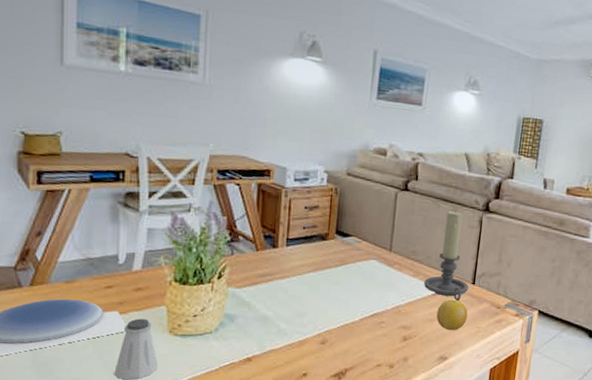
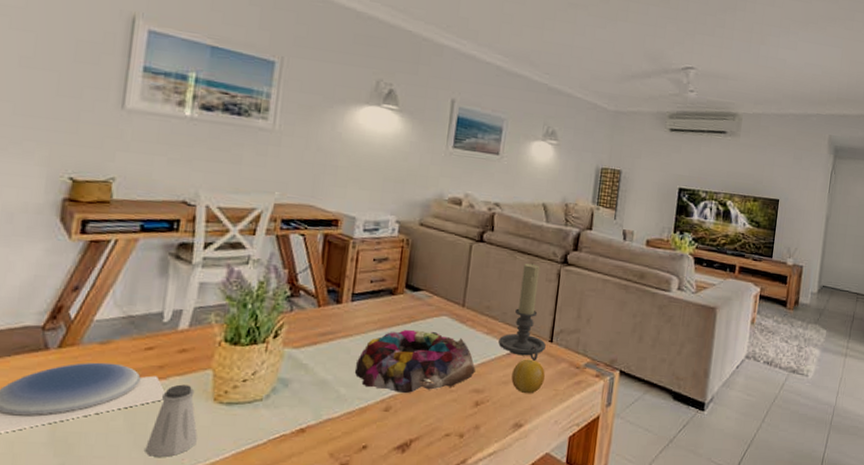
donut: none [293,272,403,329] -> present [355,330,476,394]

